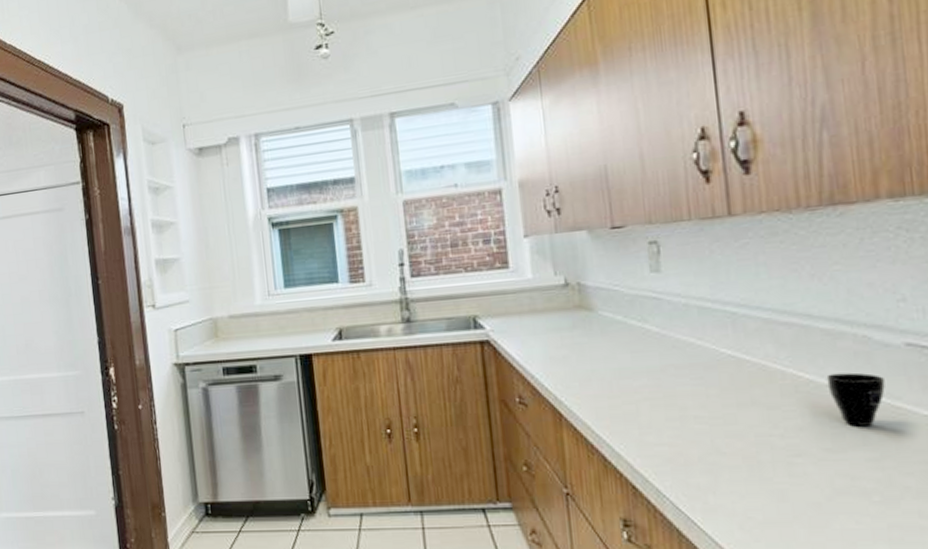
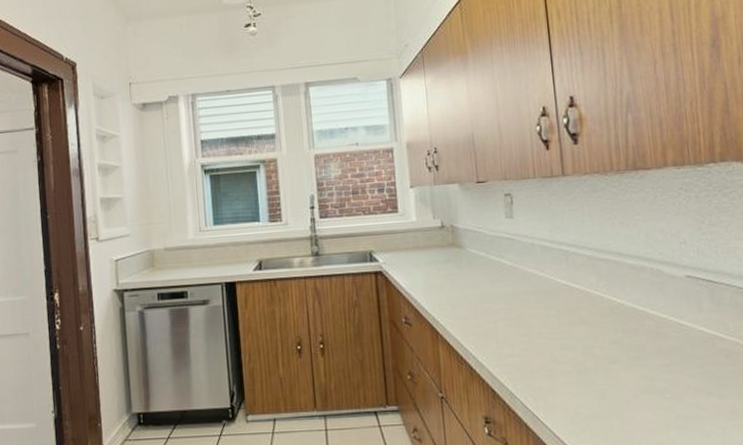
cup: present [826,372,885,427] -> none [632,298,673,340]

